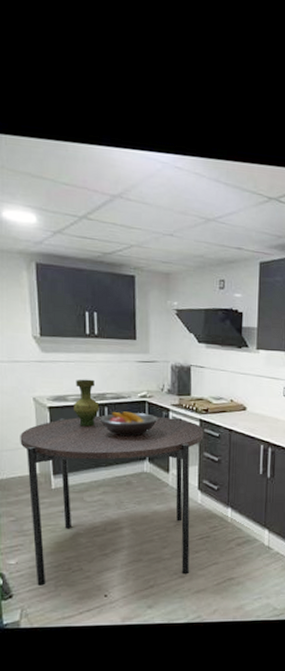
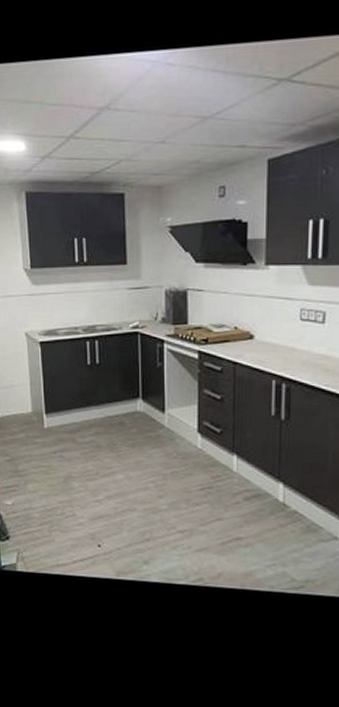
dining table: present [20,415,204,586] -> none [14,349,203,530]
vase: present [74,379,100,427] -> none [64,311,90,362]
fruit bowl: present [99,411,157,436] -> none [90,344,151,371]

